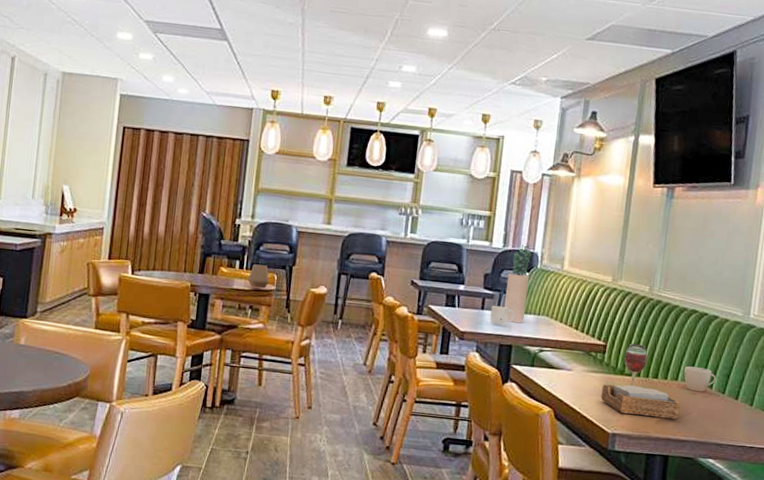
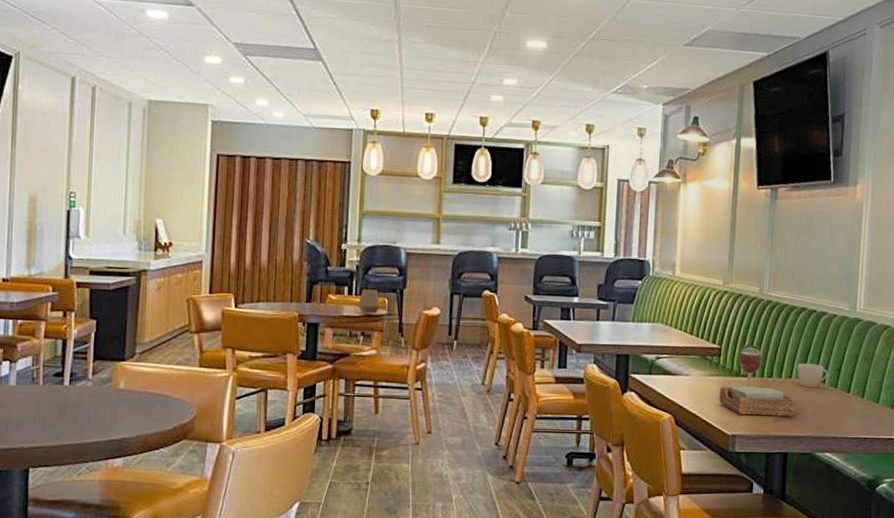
mug: present [490,306,514,326] -> none [606,316,629,336]
vase: present [504,242,533,324] -> none [619,250,644,332]

